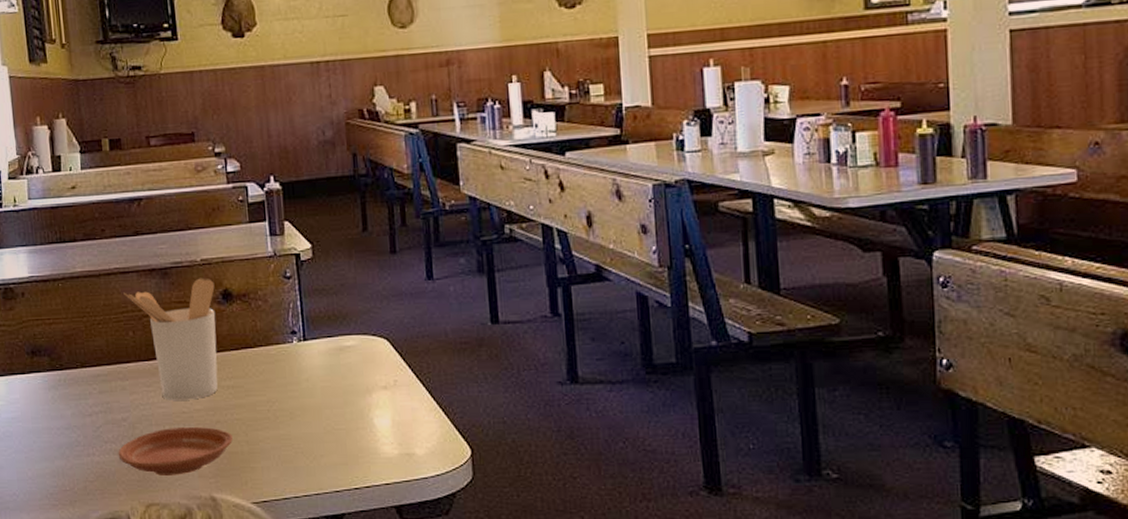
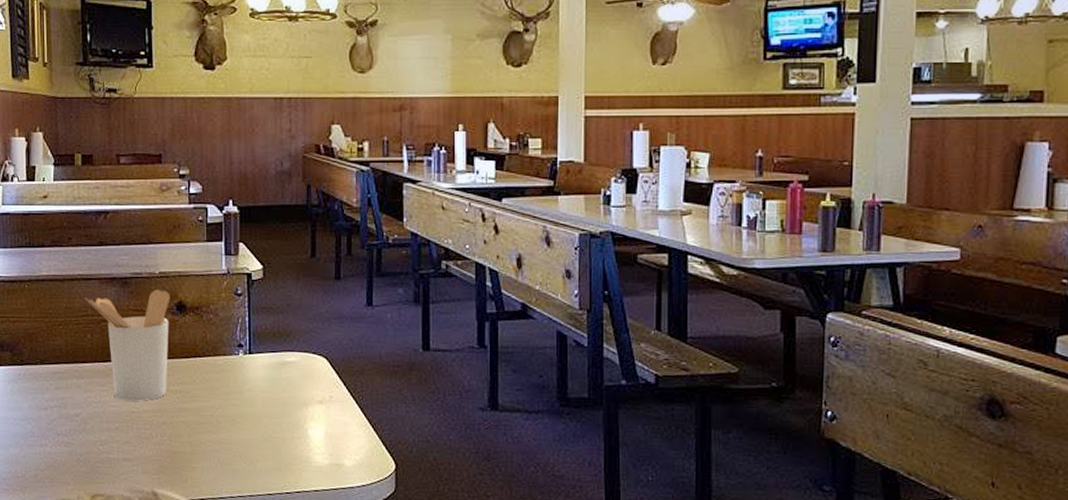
plate: present [118,427,234,476] -> none [69,425,178,470]

